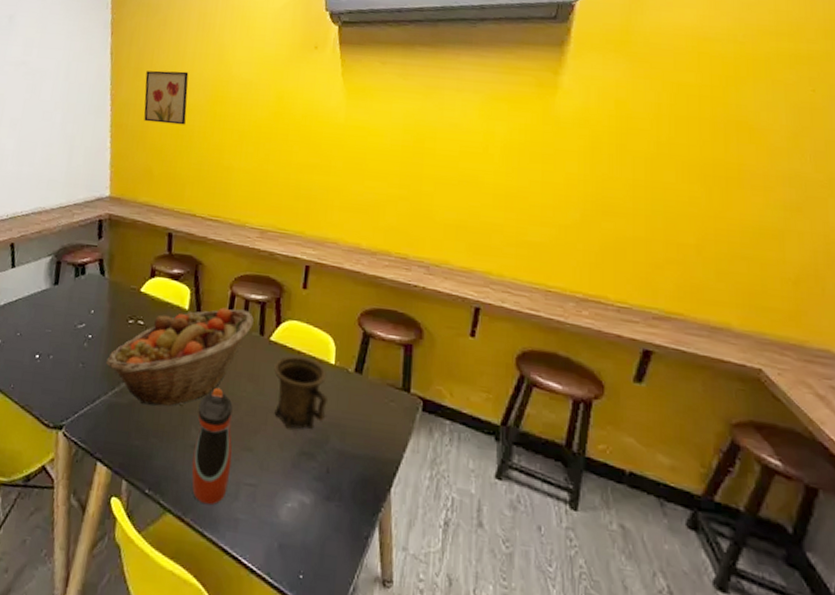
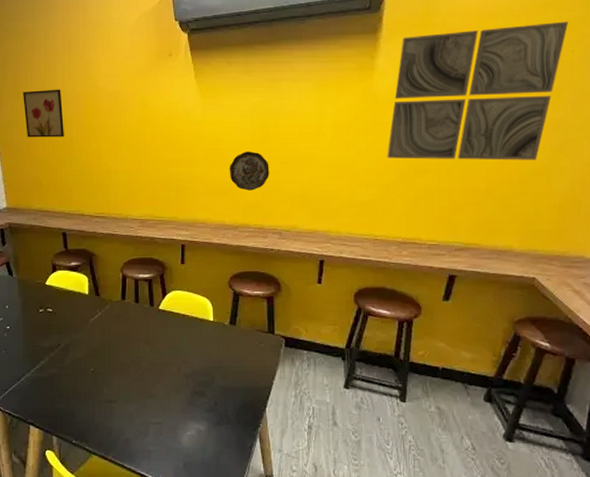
fruit basket: present [106,307,254,406] -> none [25,288,144,375]
water bottle: present [191,388,233,505] -> none [107,354,140,443]
mug: present [274,355,328,429] -> none [165,318,210,376]
decorative plate: none [371,165,421,212] -> present [229,151,270,191]
wall art: none [568,53,809,218] -> present [387,21,569,161]

